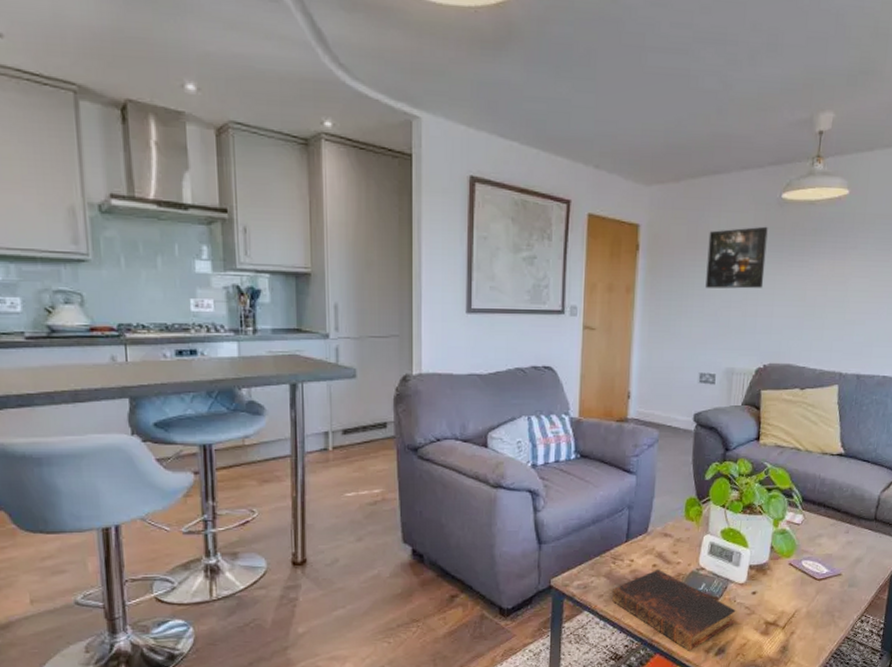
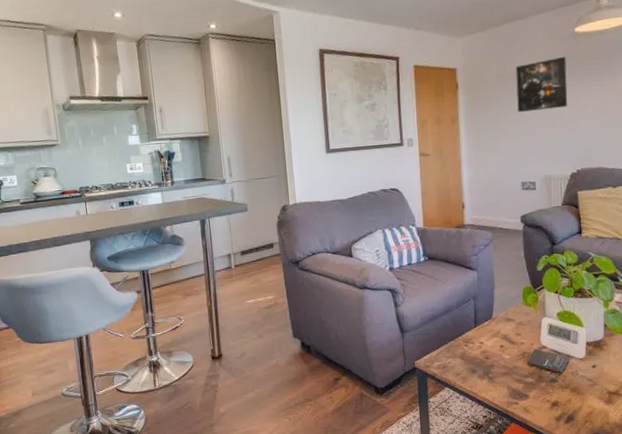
book: present [612,570,736,651] -> none [468,350,580,420]

